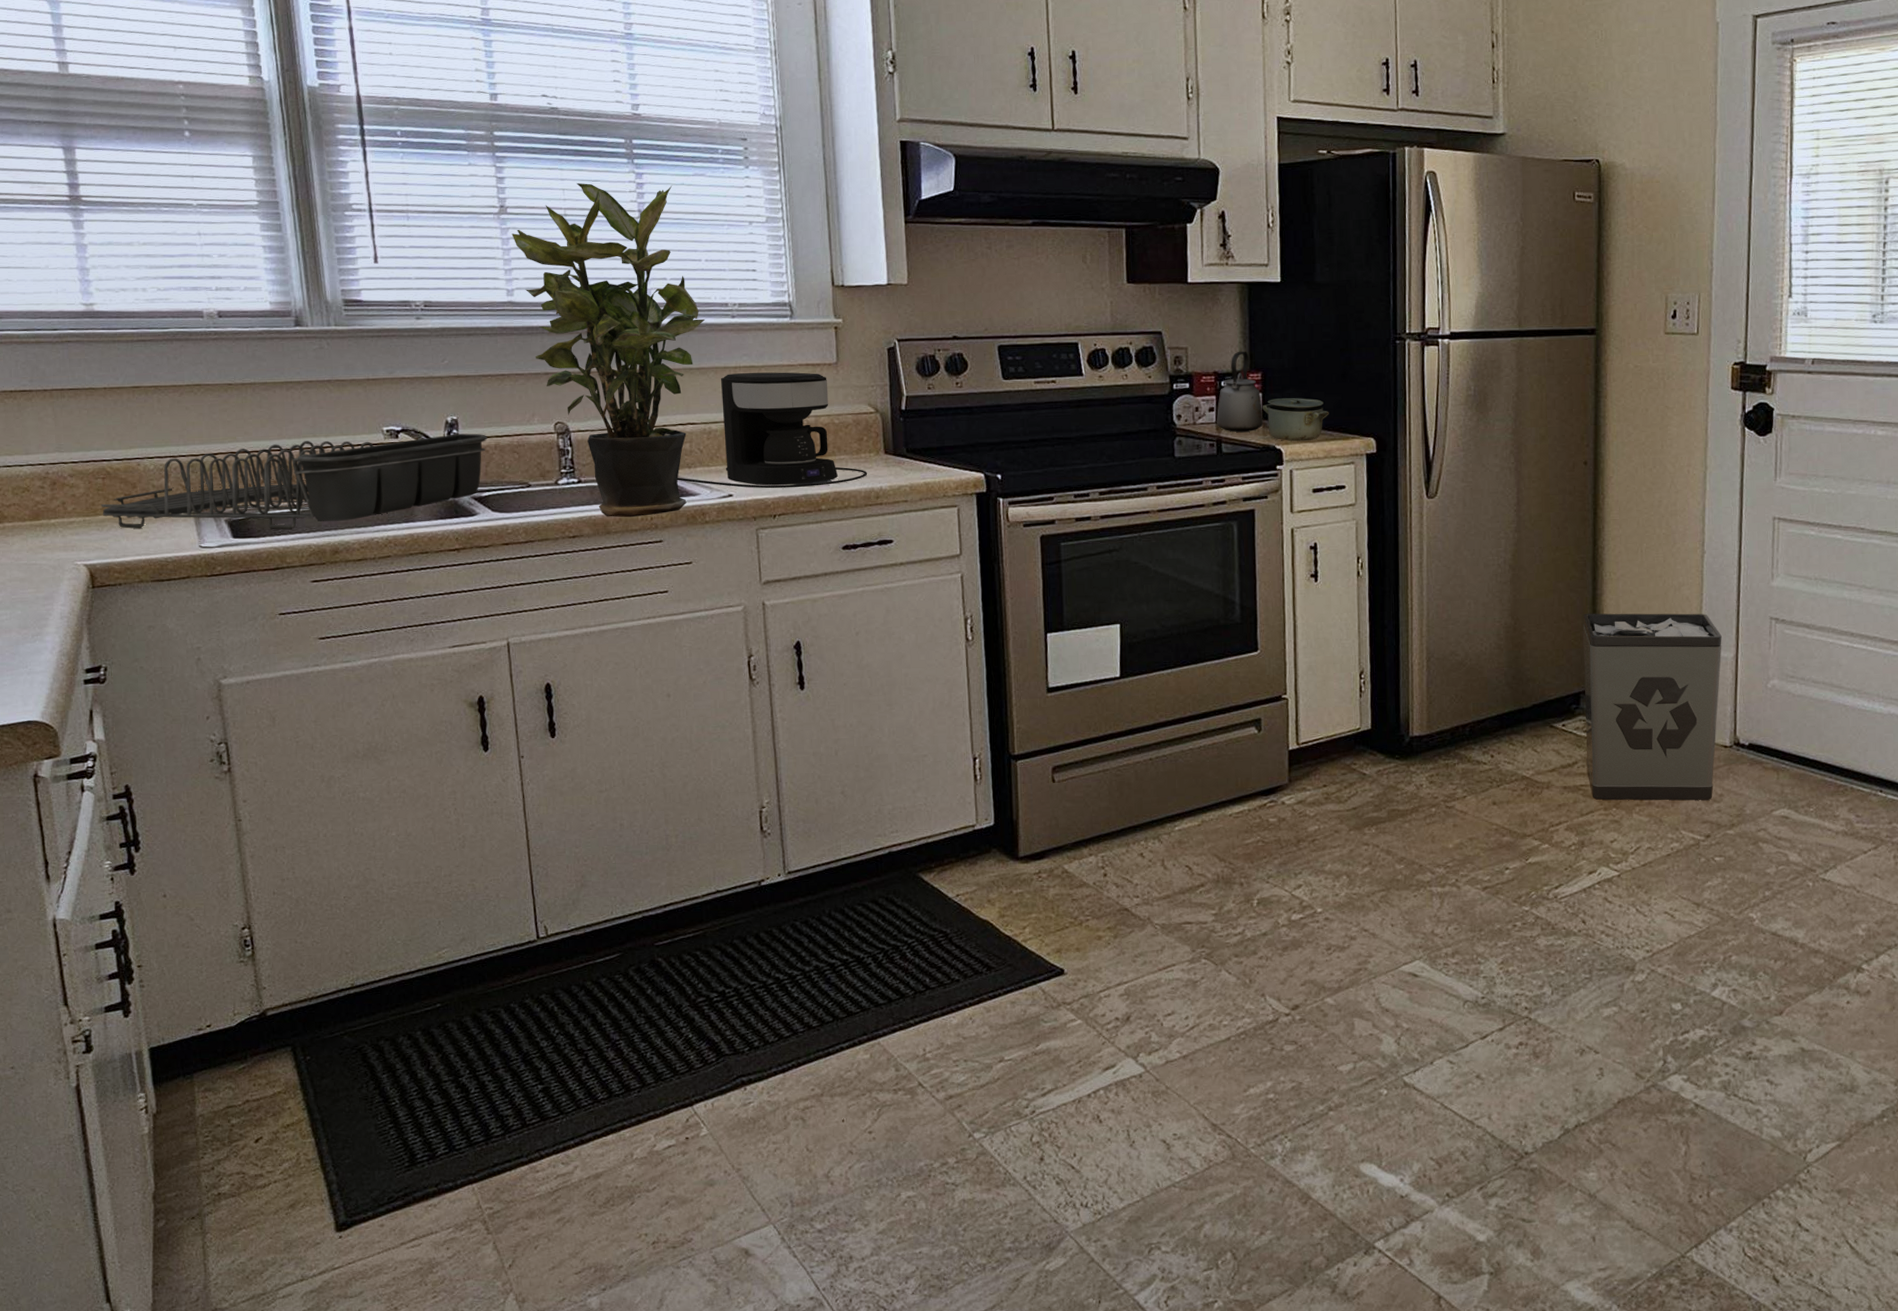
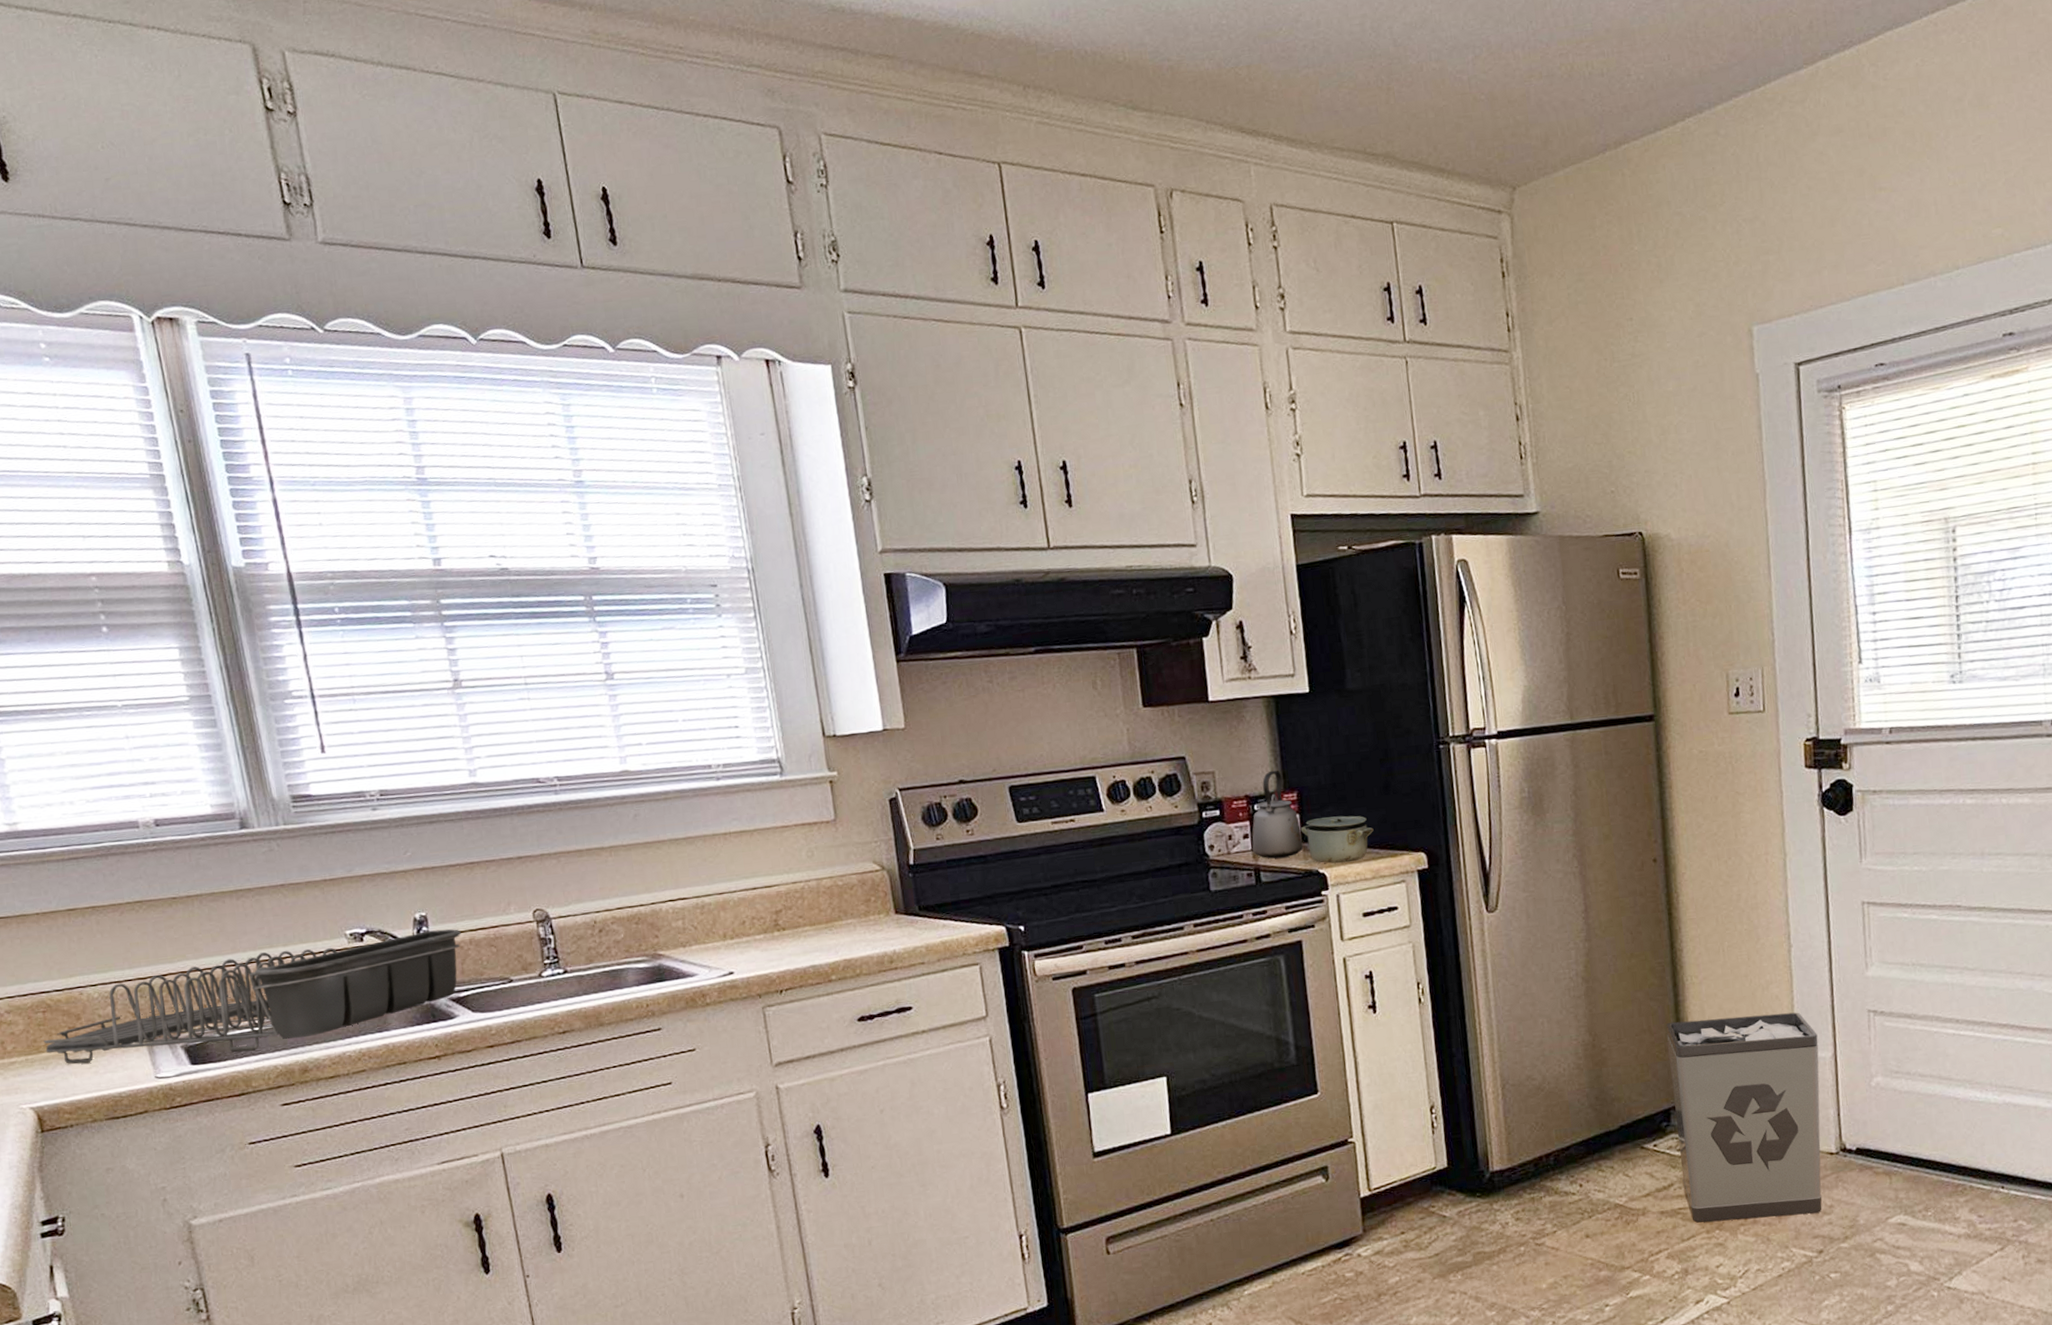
potted plant: present [512,182,705,518] -> none [469,642,688,1008]
coffee maker: present [677,372,868,489] -> none [671,832,879,964]

